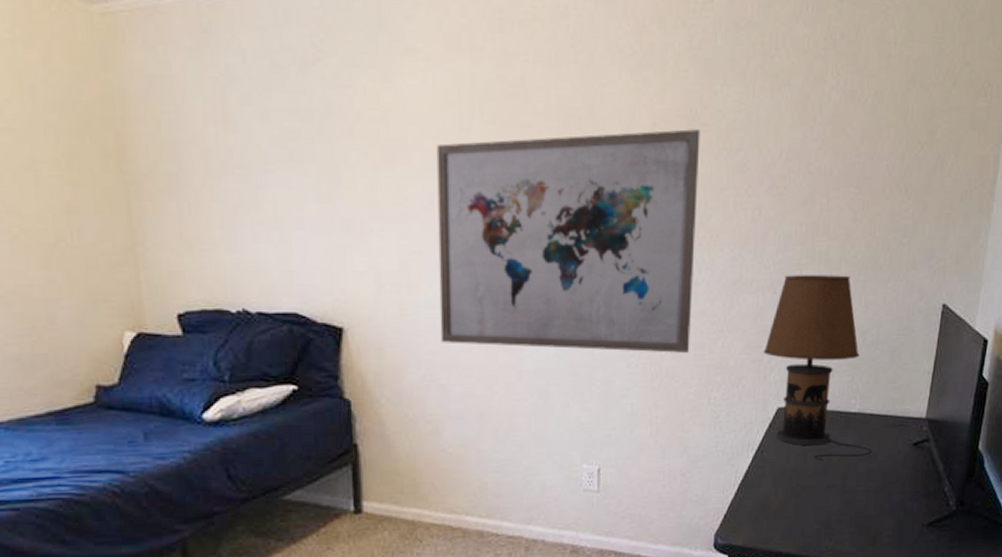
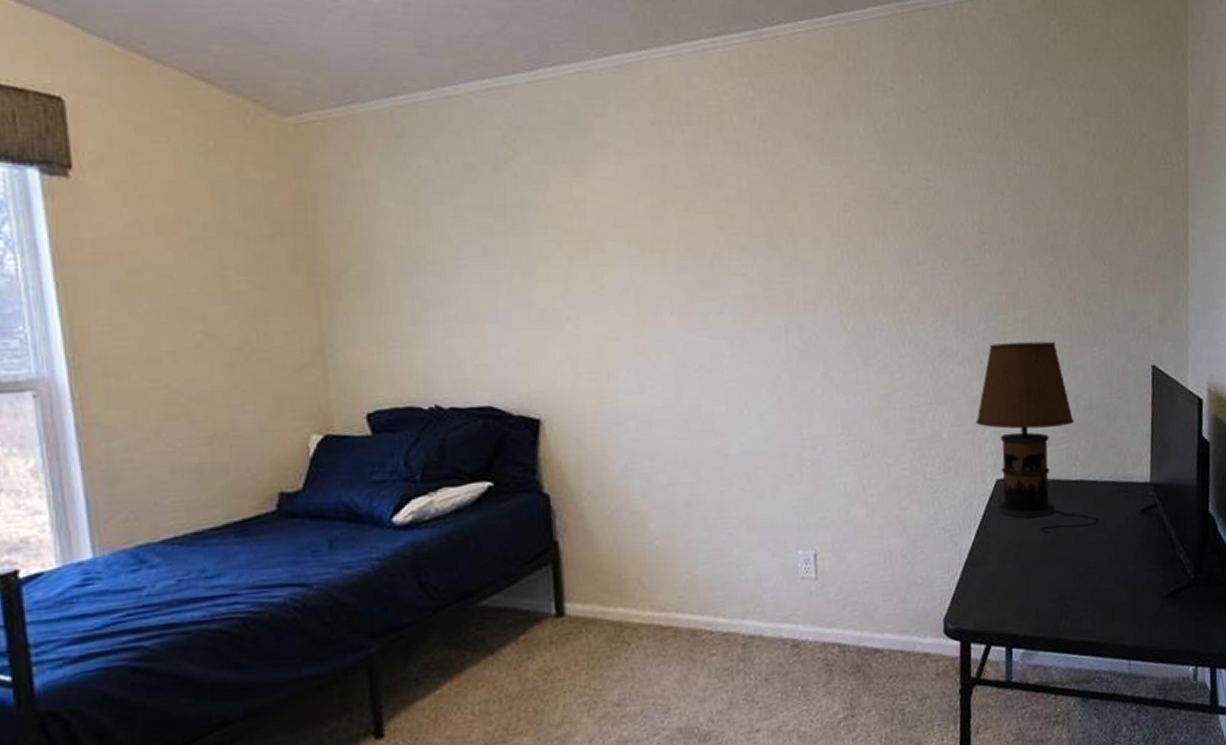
wall art: present [436,129,701,353] -> none [630,207,900,430]

